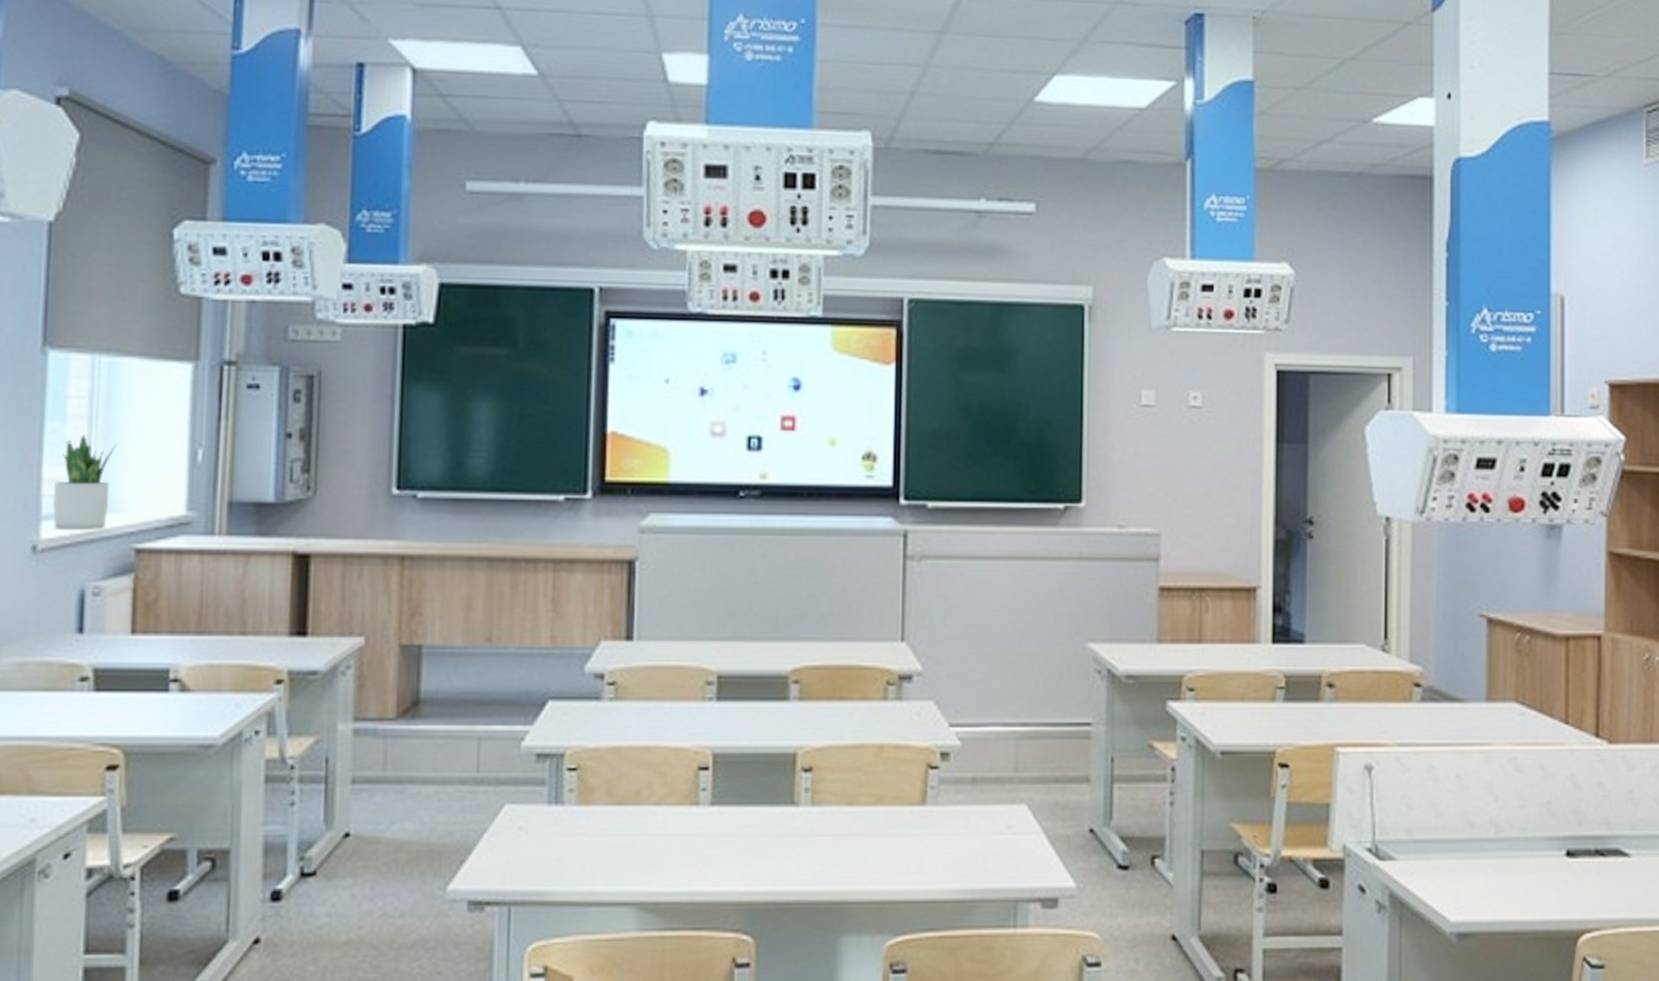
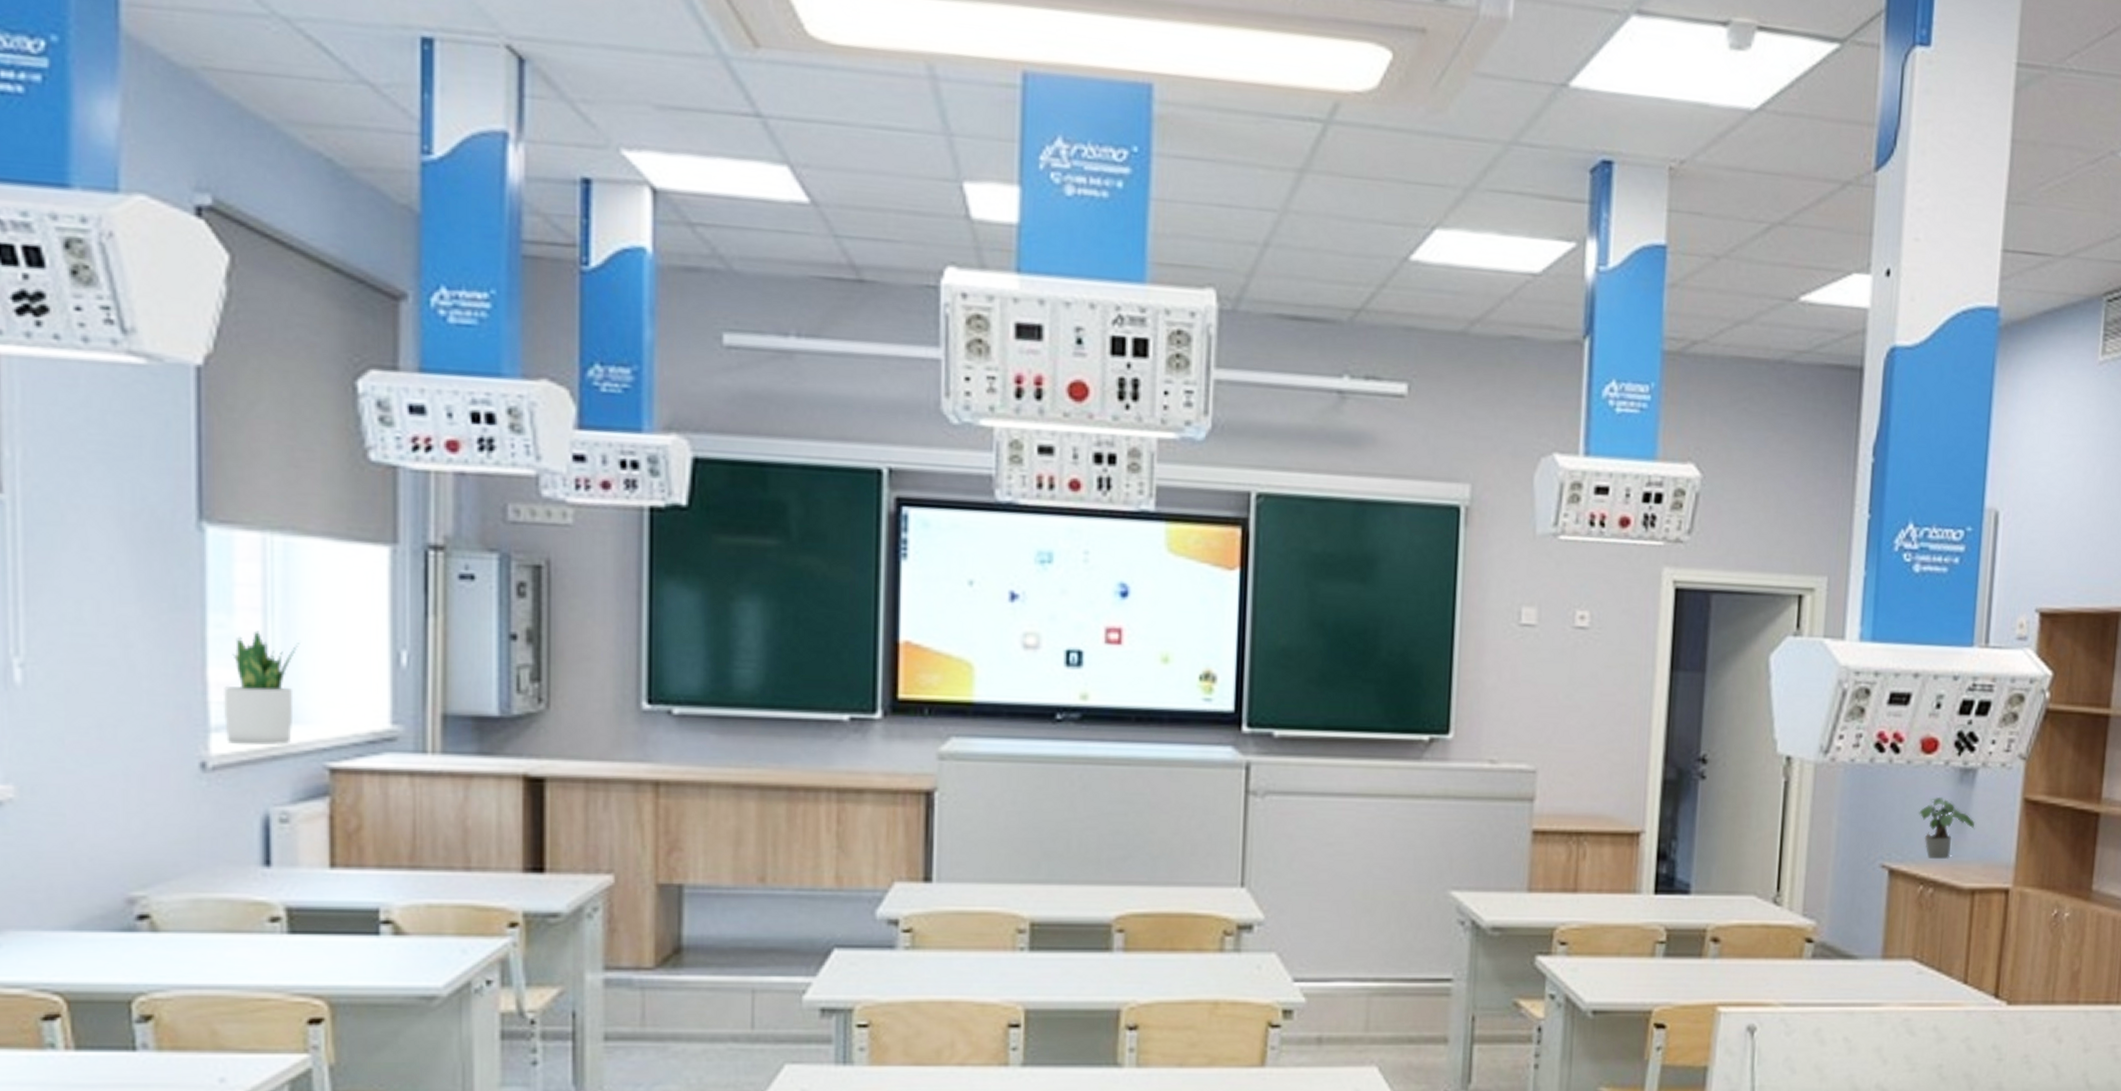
potted plant: none [1511,552,1564,609] -> present [1919,798,1974,860]

